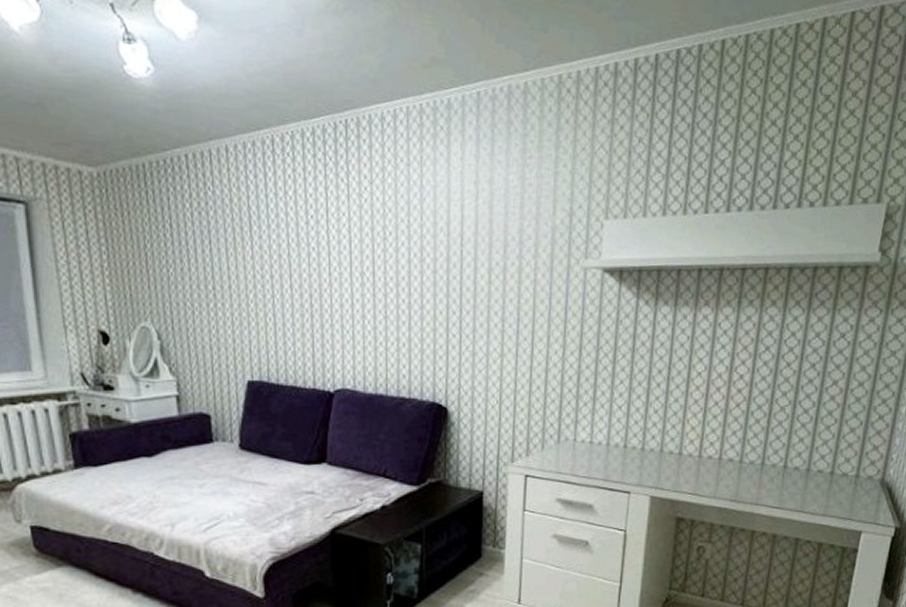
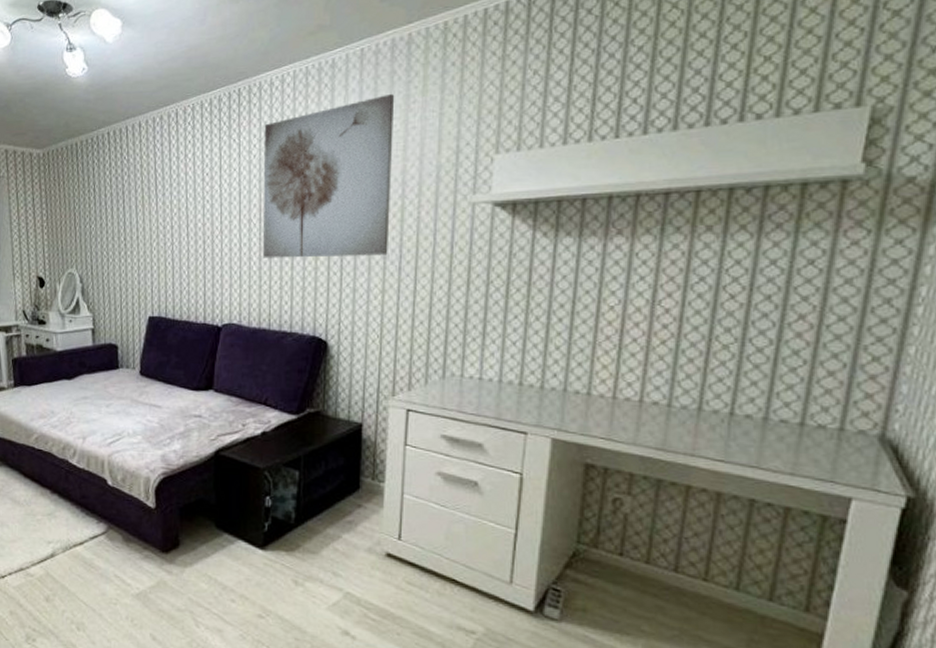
wall art: none [375,146,512,318] -> present [263,94,395,258]

